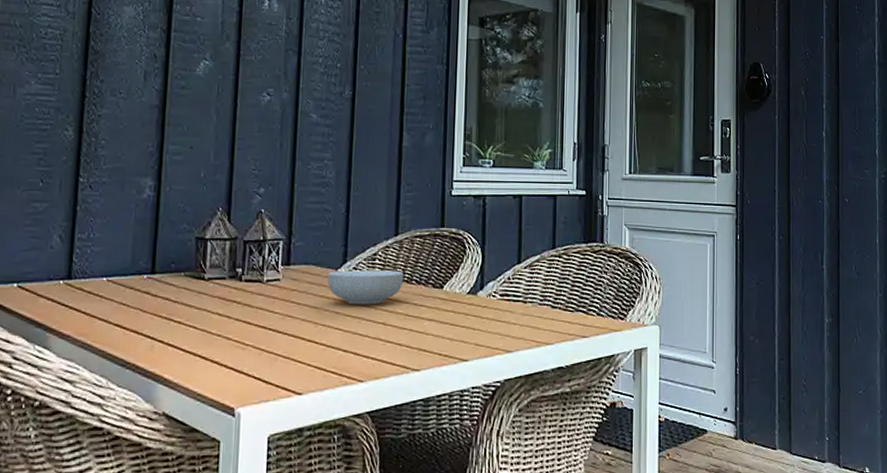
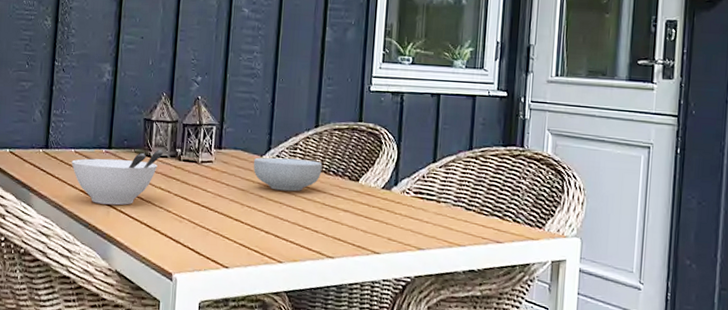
bowl: none [103,270,220,338] -> present [71,149,163,205]

